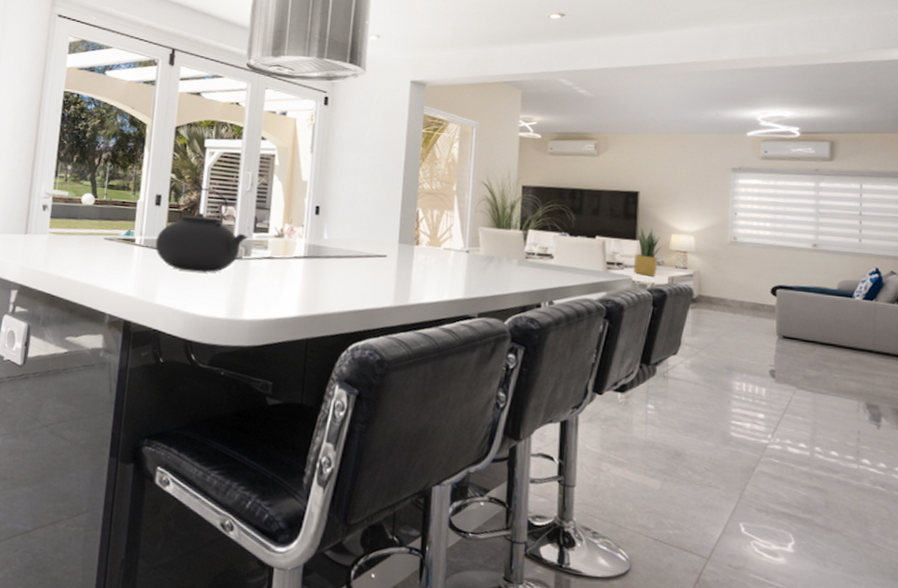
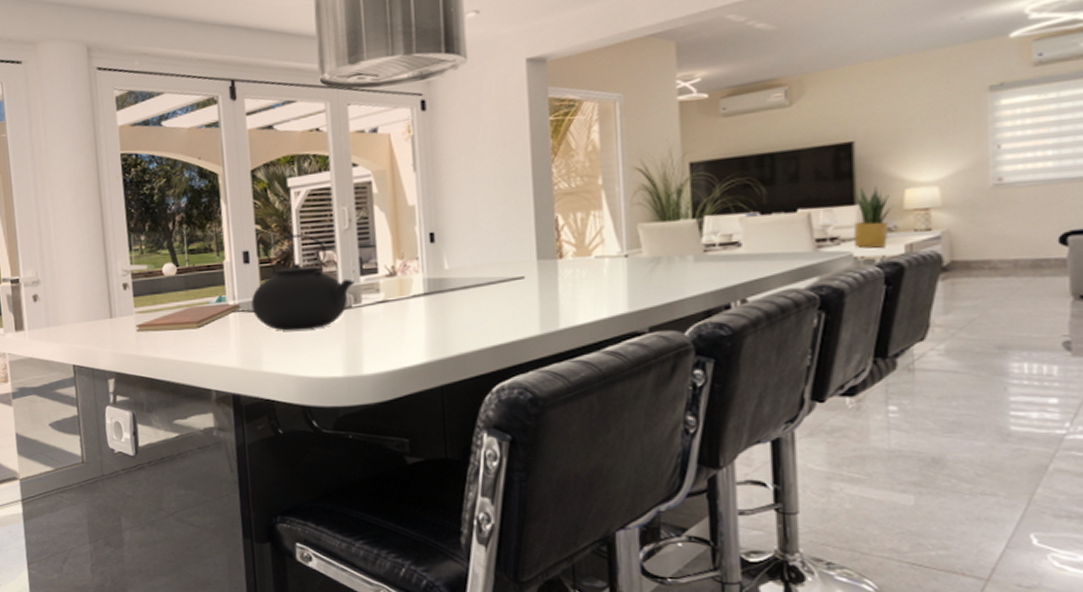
chopping board: none [47,235,147,257] -> present [136,304,242,333]

